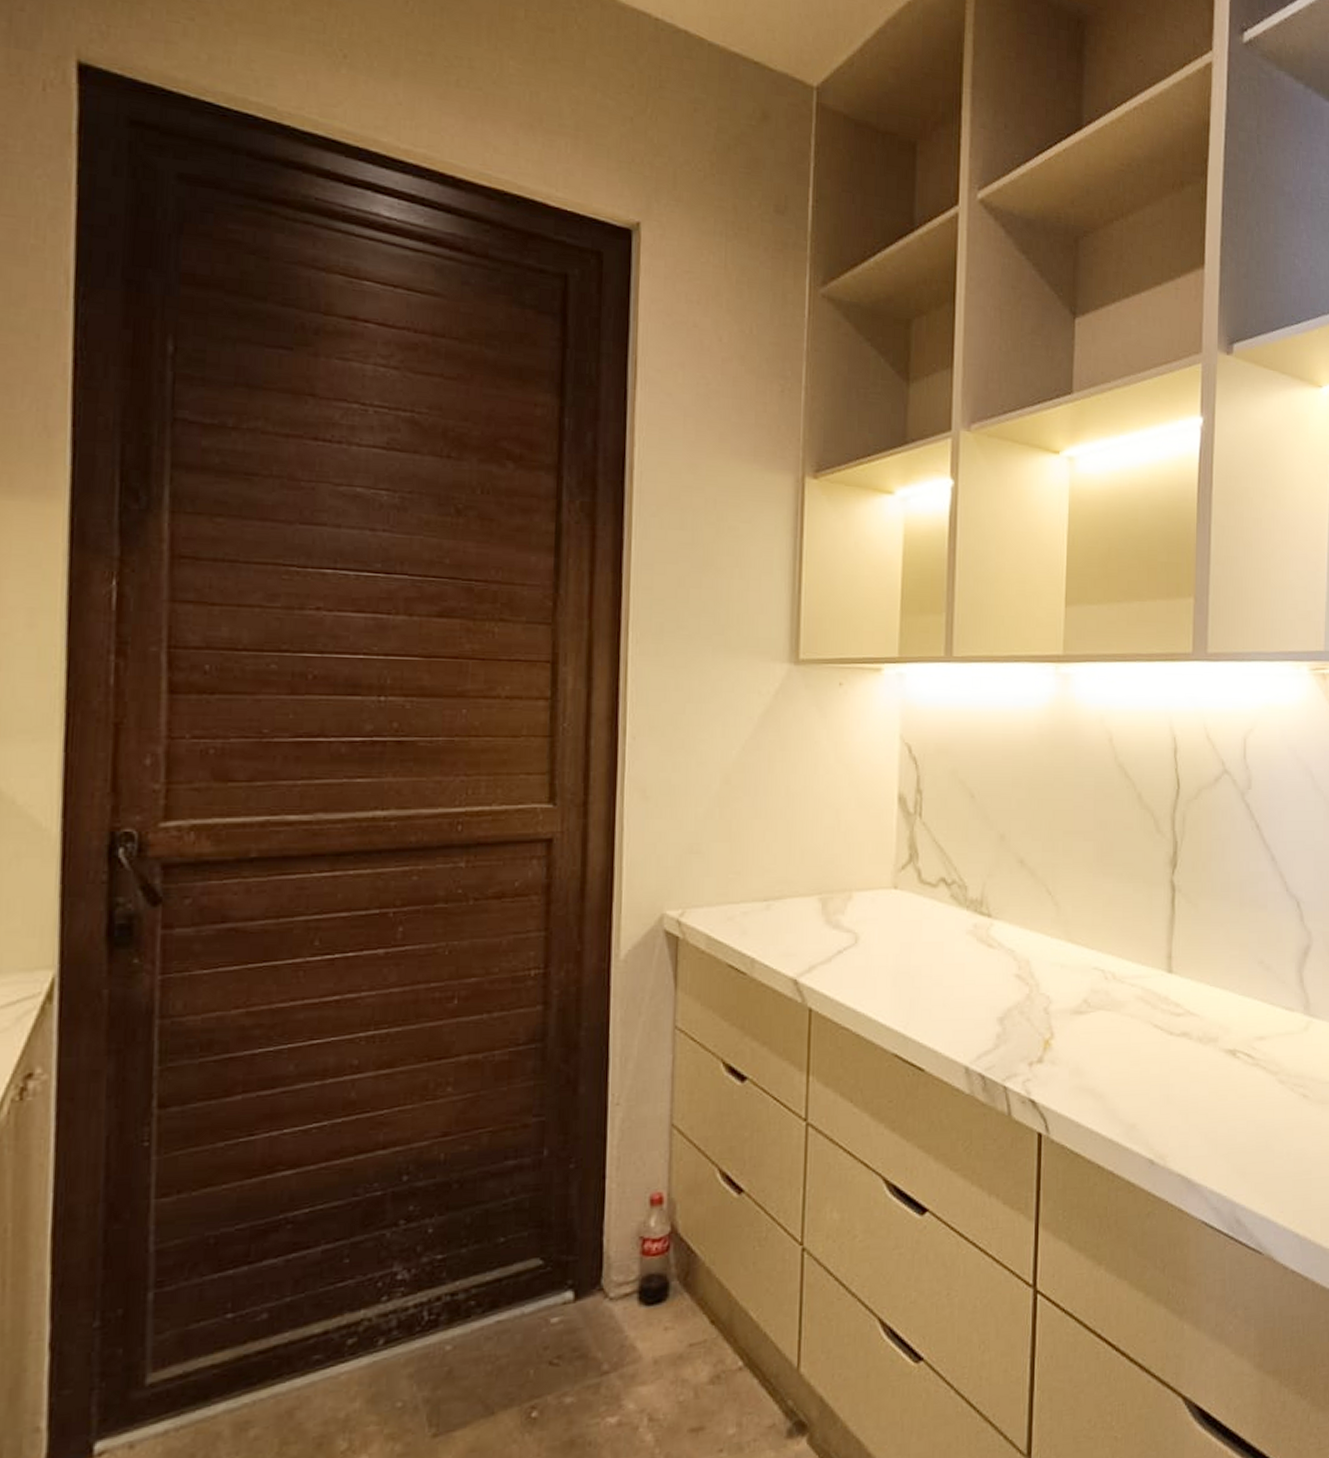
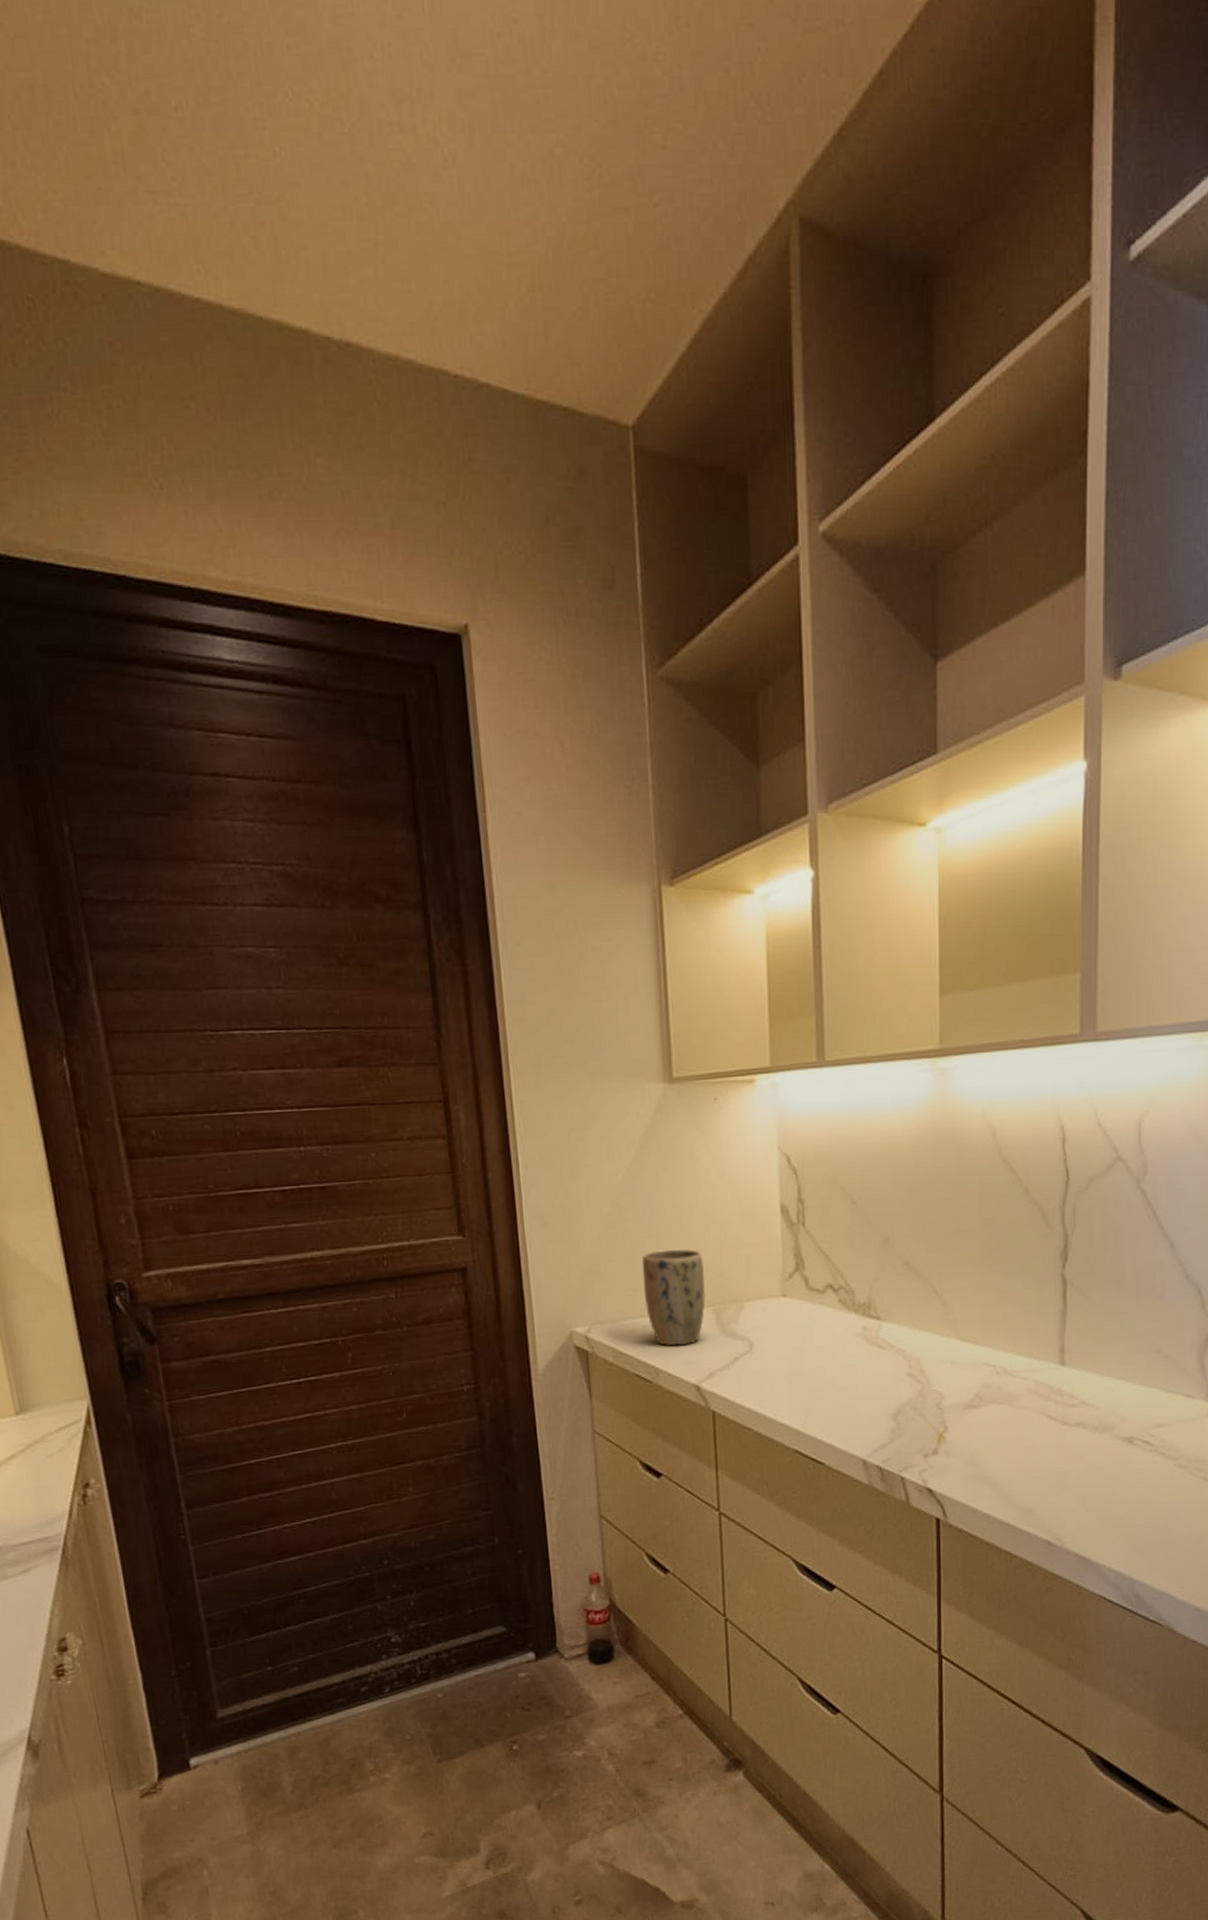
plant pot: none [746,832,814,936] -> present [642,1249,706,1346]

